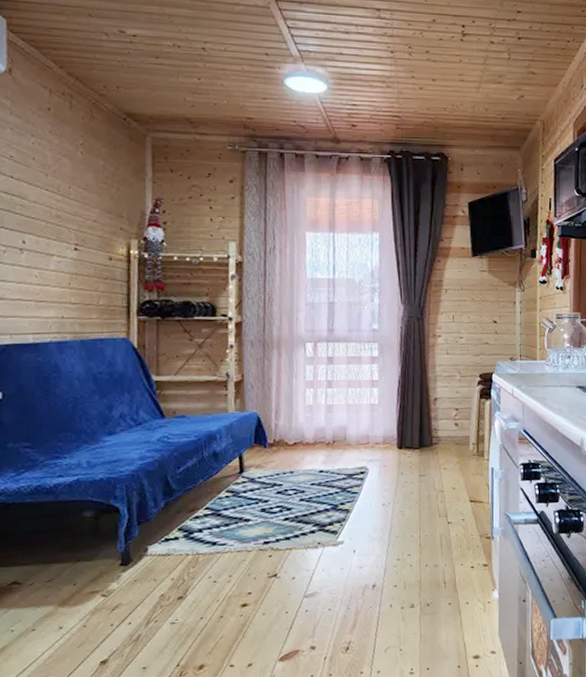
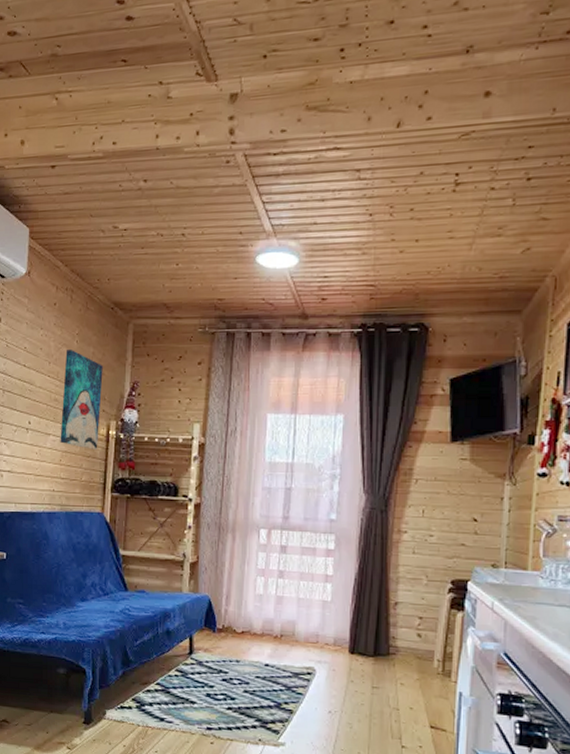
wall art: none [66,161,118,272] -> present [60,350,103,451]

